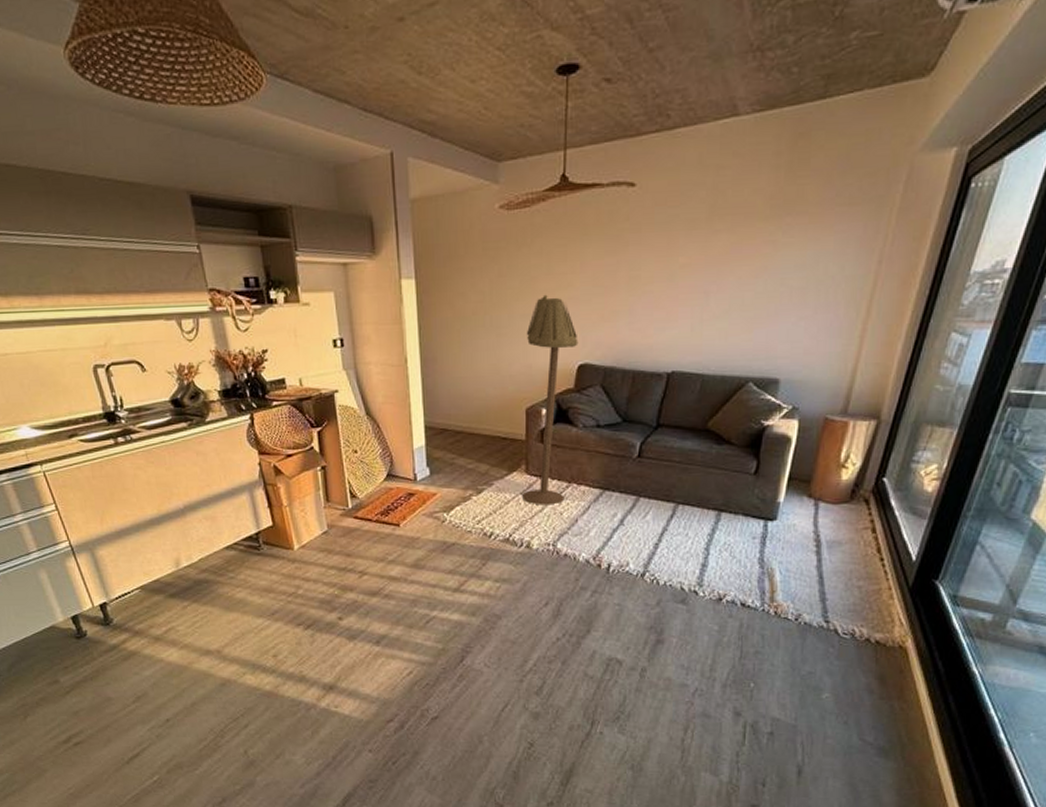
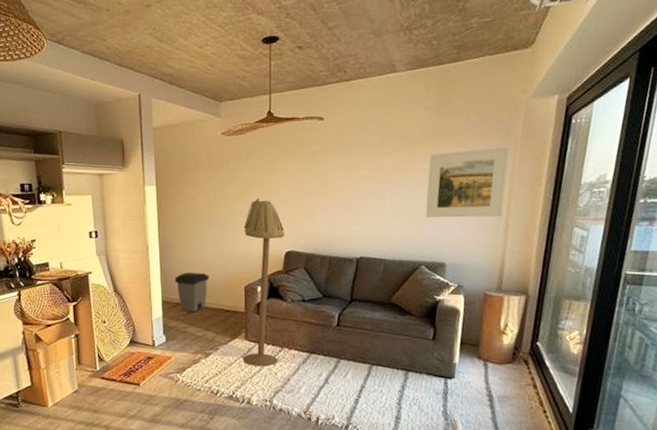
trash can: none [440,391,483,441] -> present [175,272,209,313]
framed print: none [760,223,879,320] -> present [425,147,509,218]

